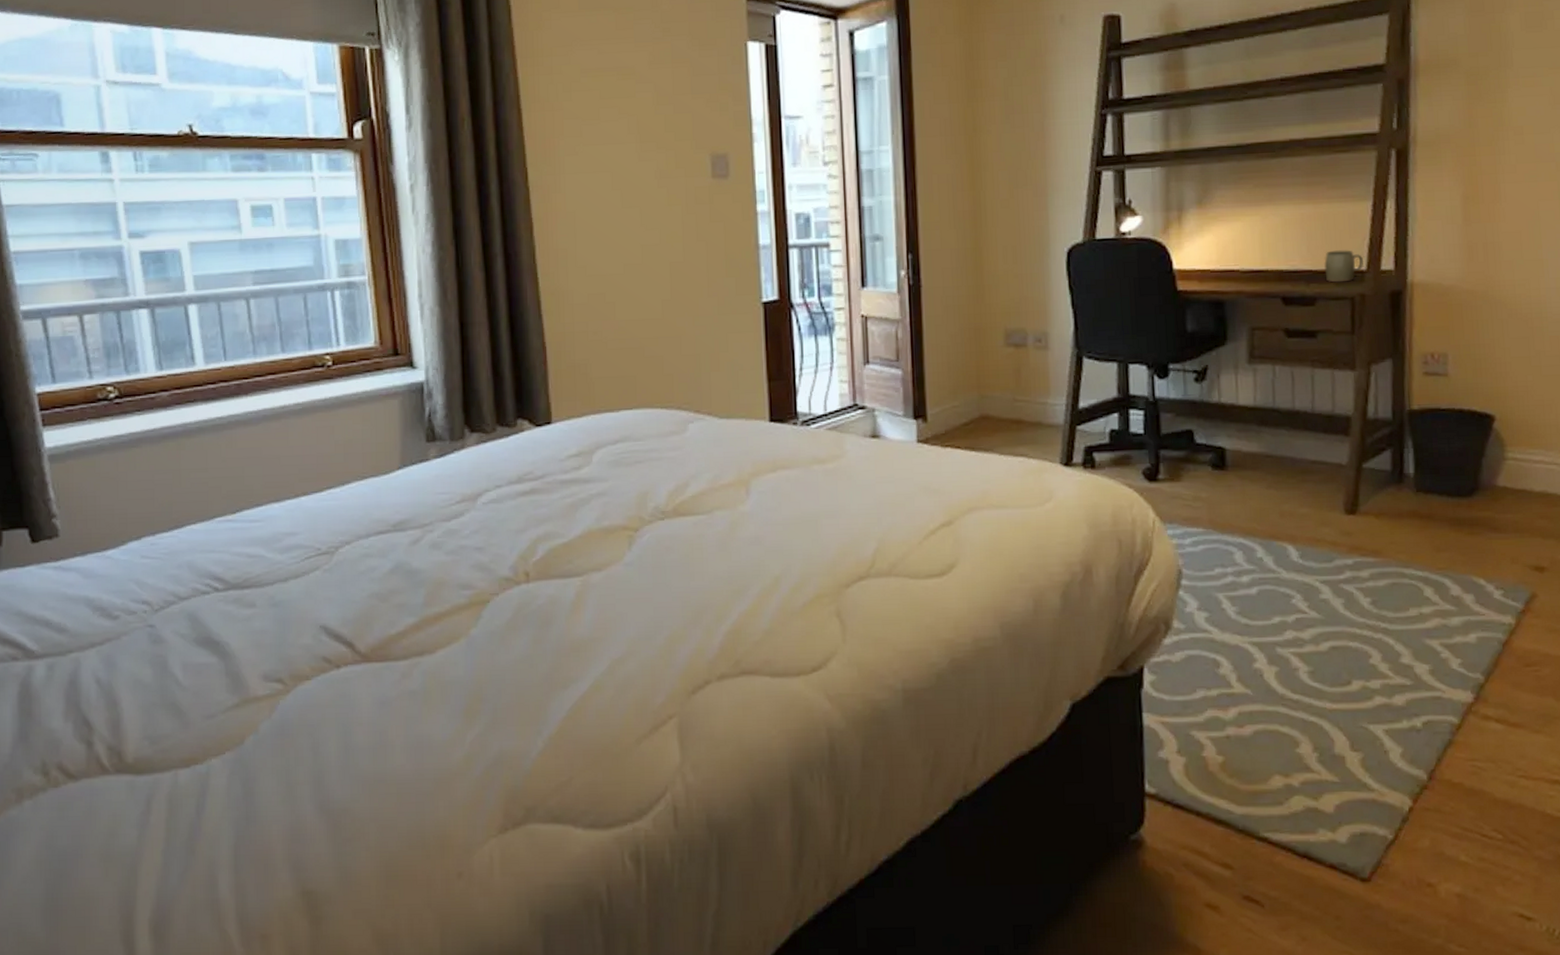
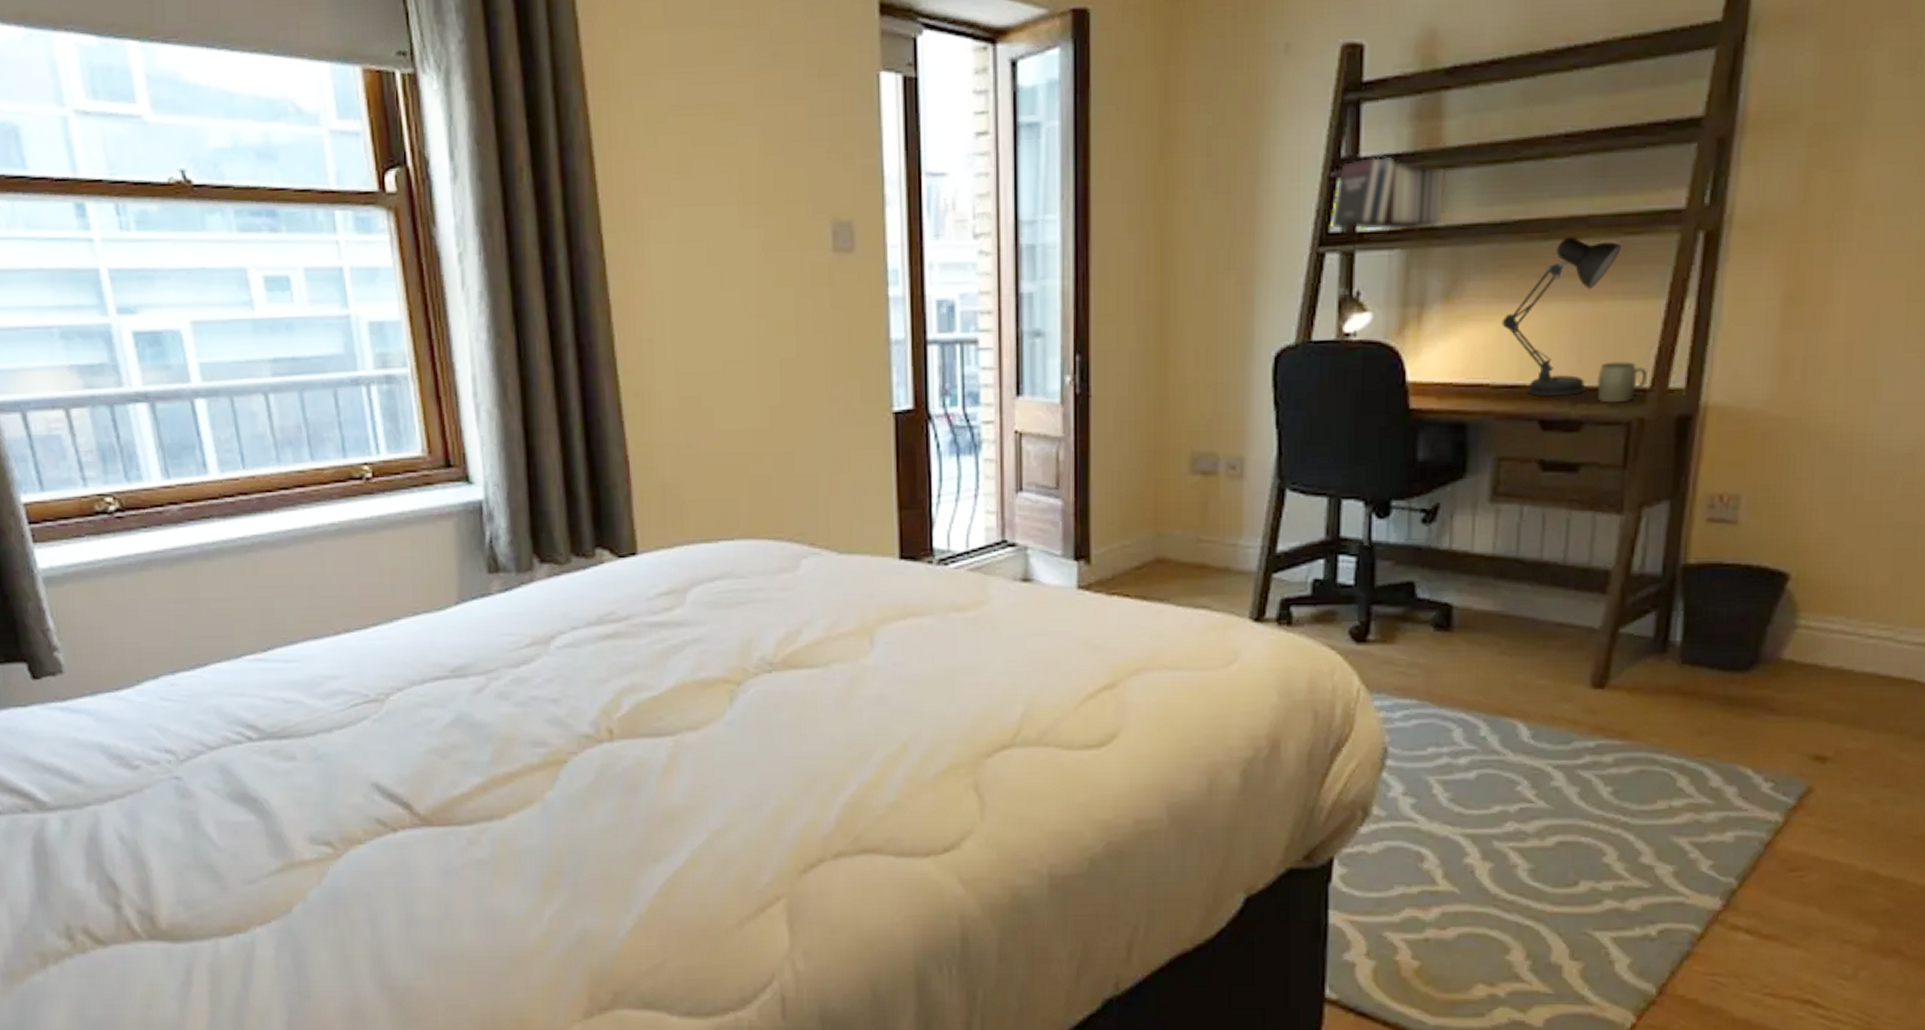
books: none [1104,97,1192,154] -> present [1331,156,1445,231]
desk lamp: none [1245,155,1332,278] -> present [1502,237,1621,396]

